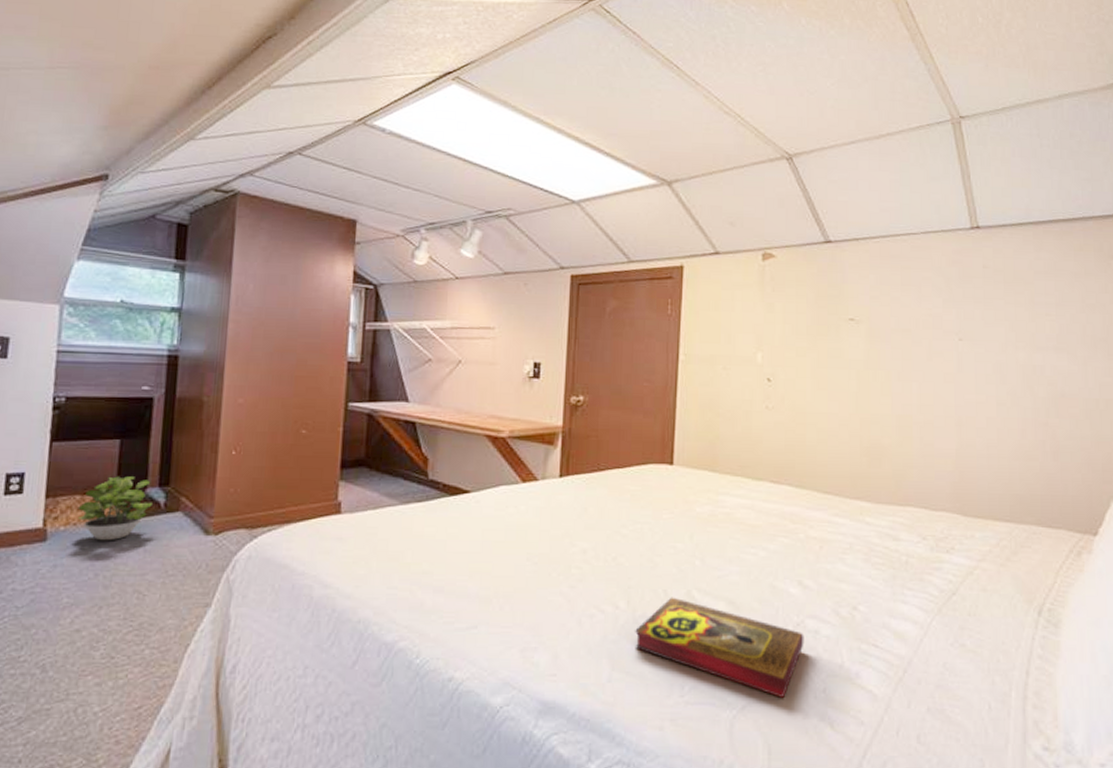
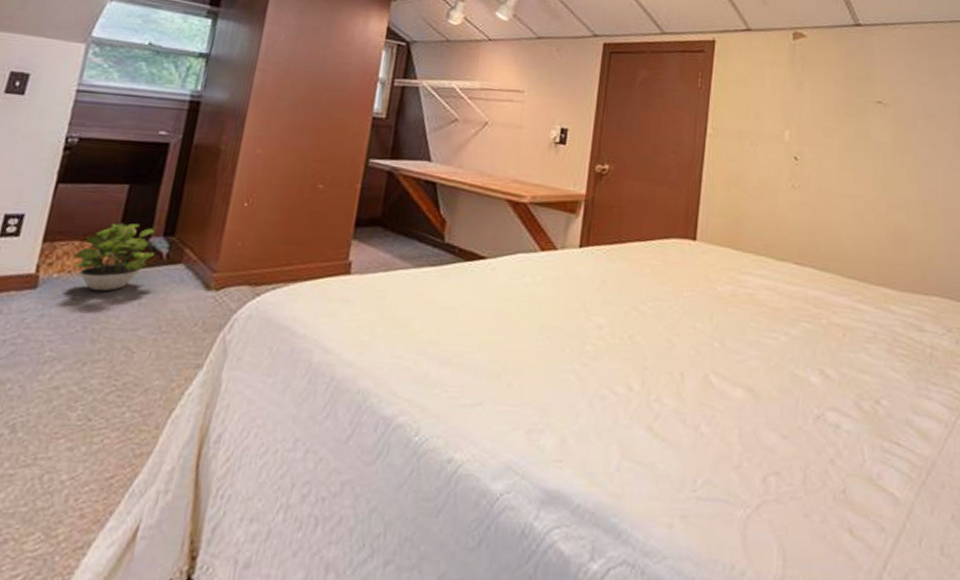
book: present [635,597,804,699] -> none [647,381,825,499]

